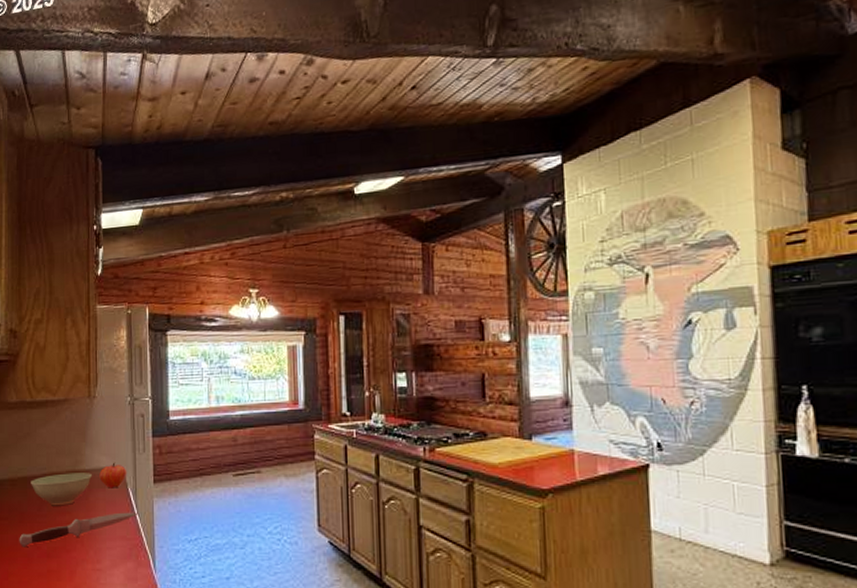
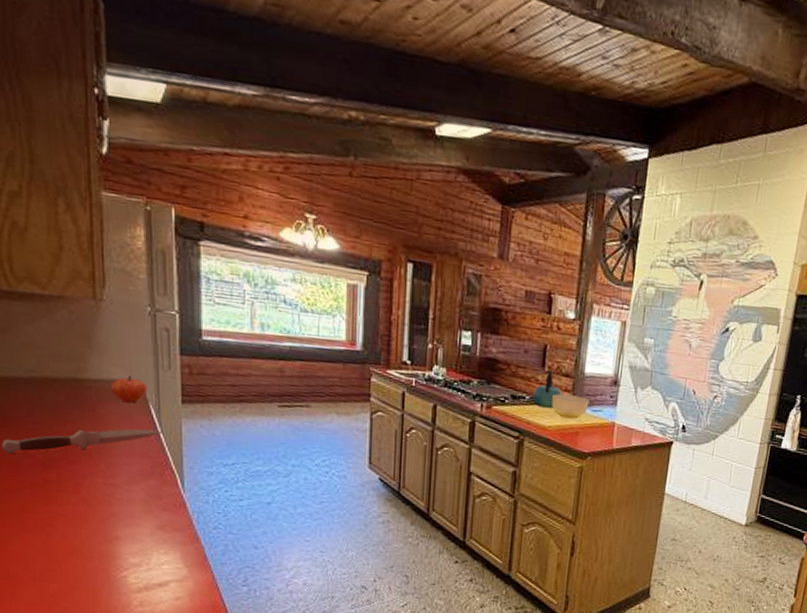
bowl: present [31,473,92,506] -> none [14,379,101,415]
kettle: none [477,399,508,444] -> present [533,369,562,410]
bowl: none [497,423,541,452] -> present [551,394,590,420]

